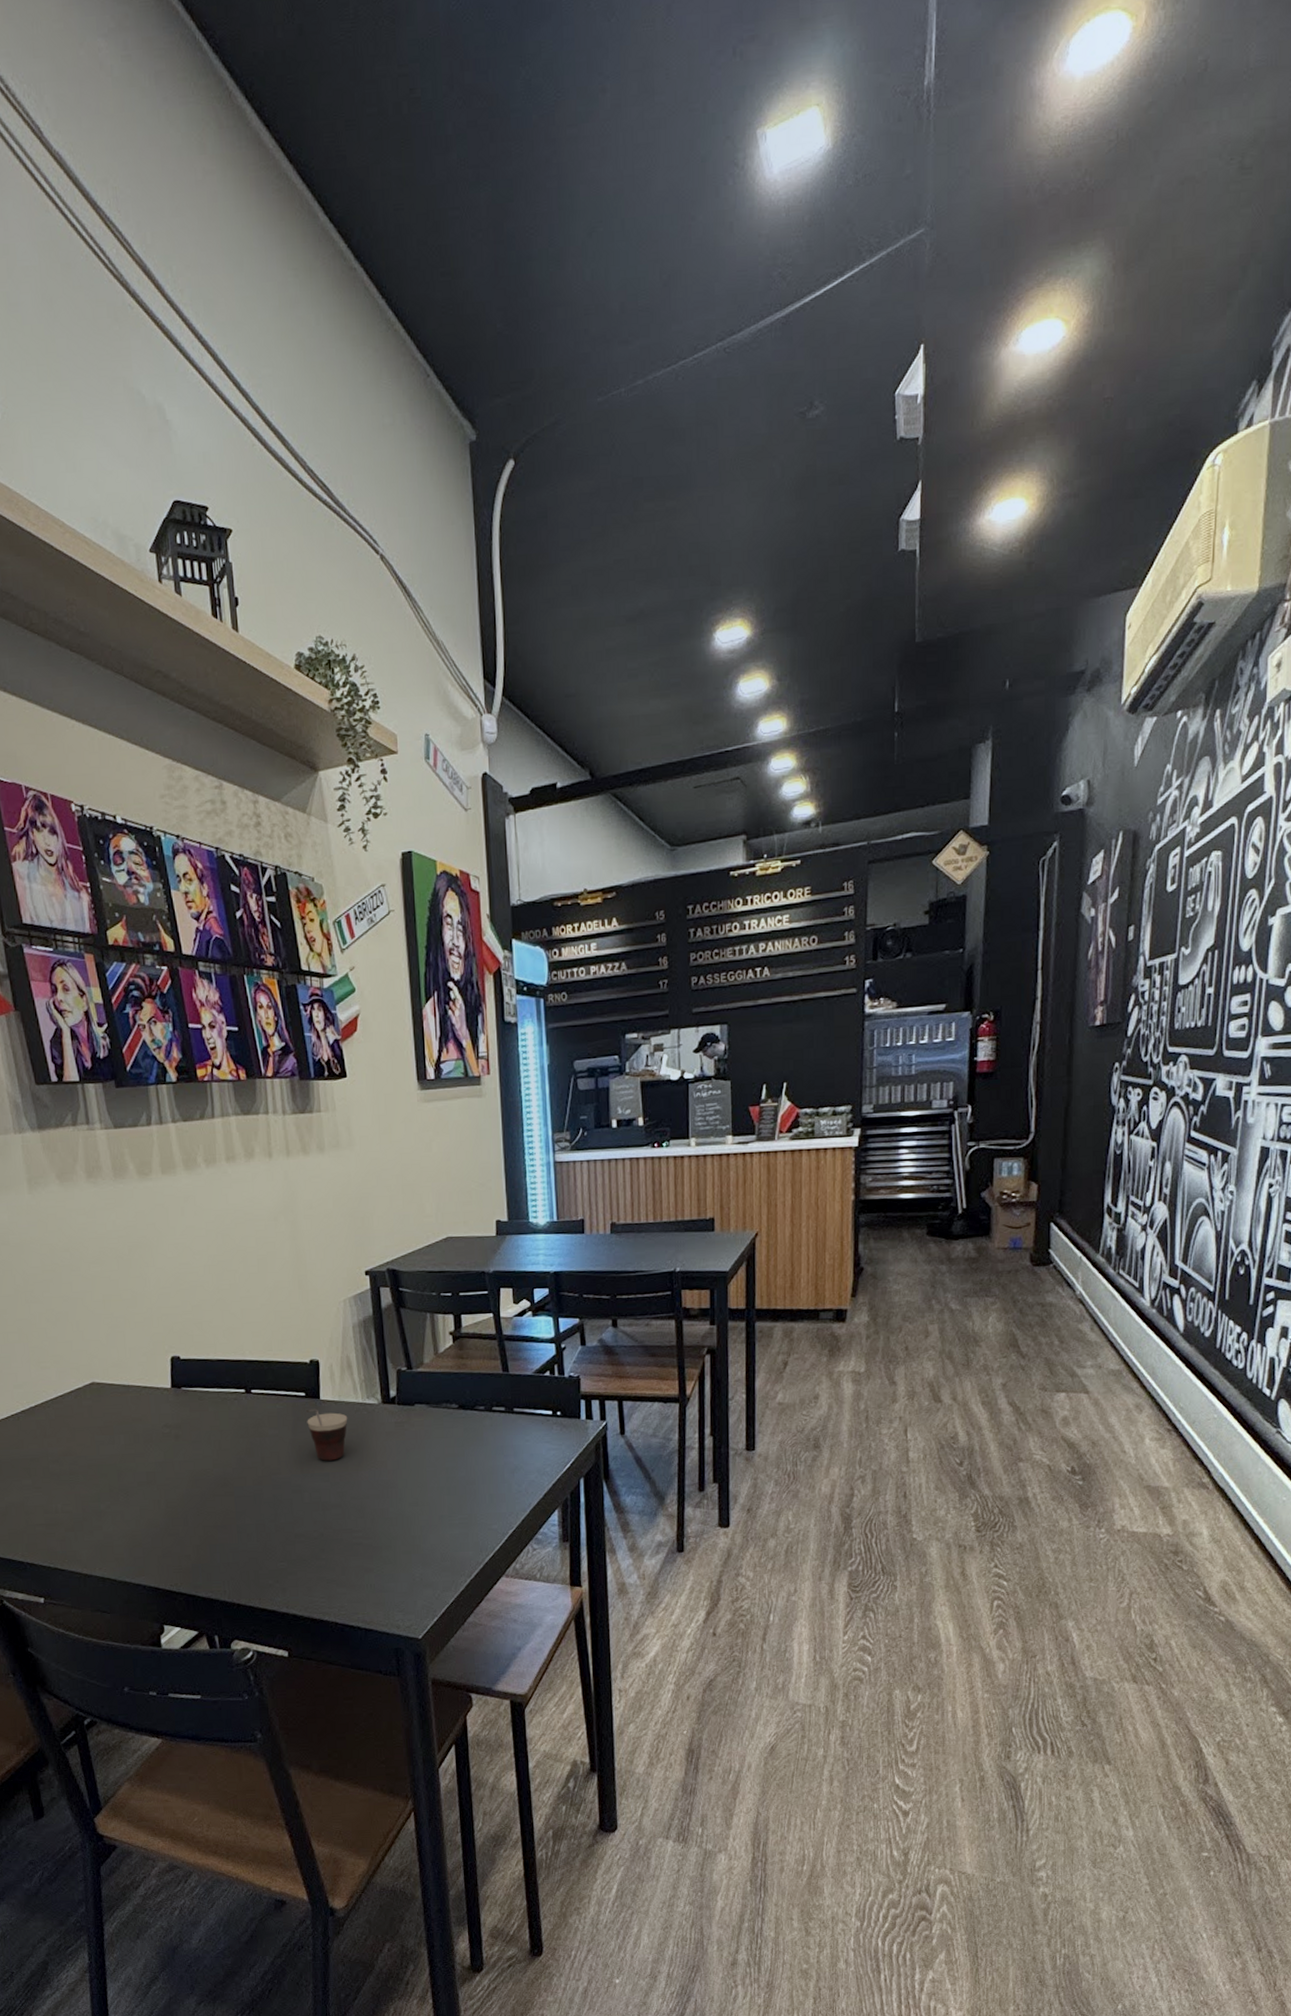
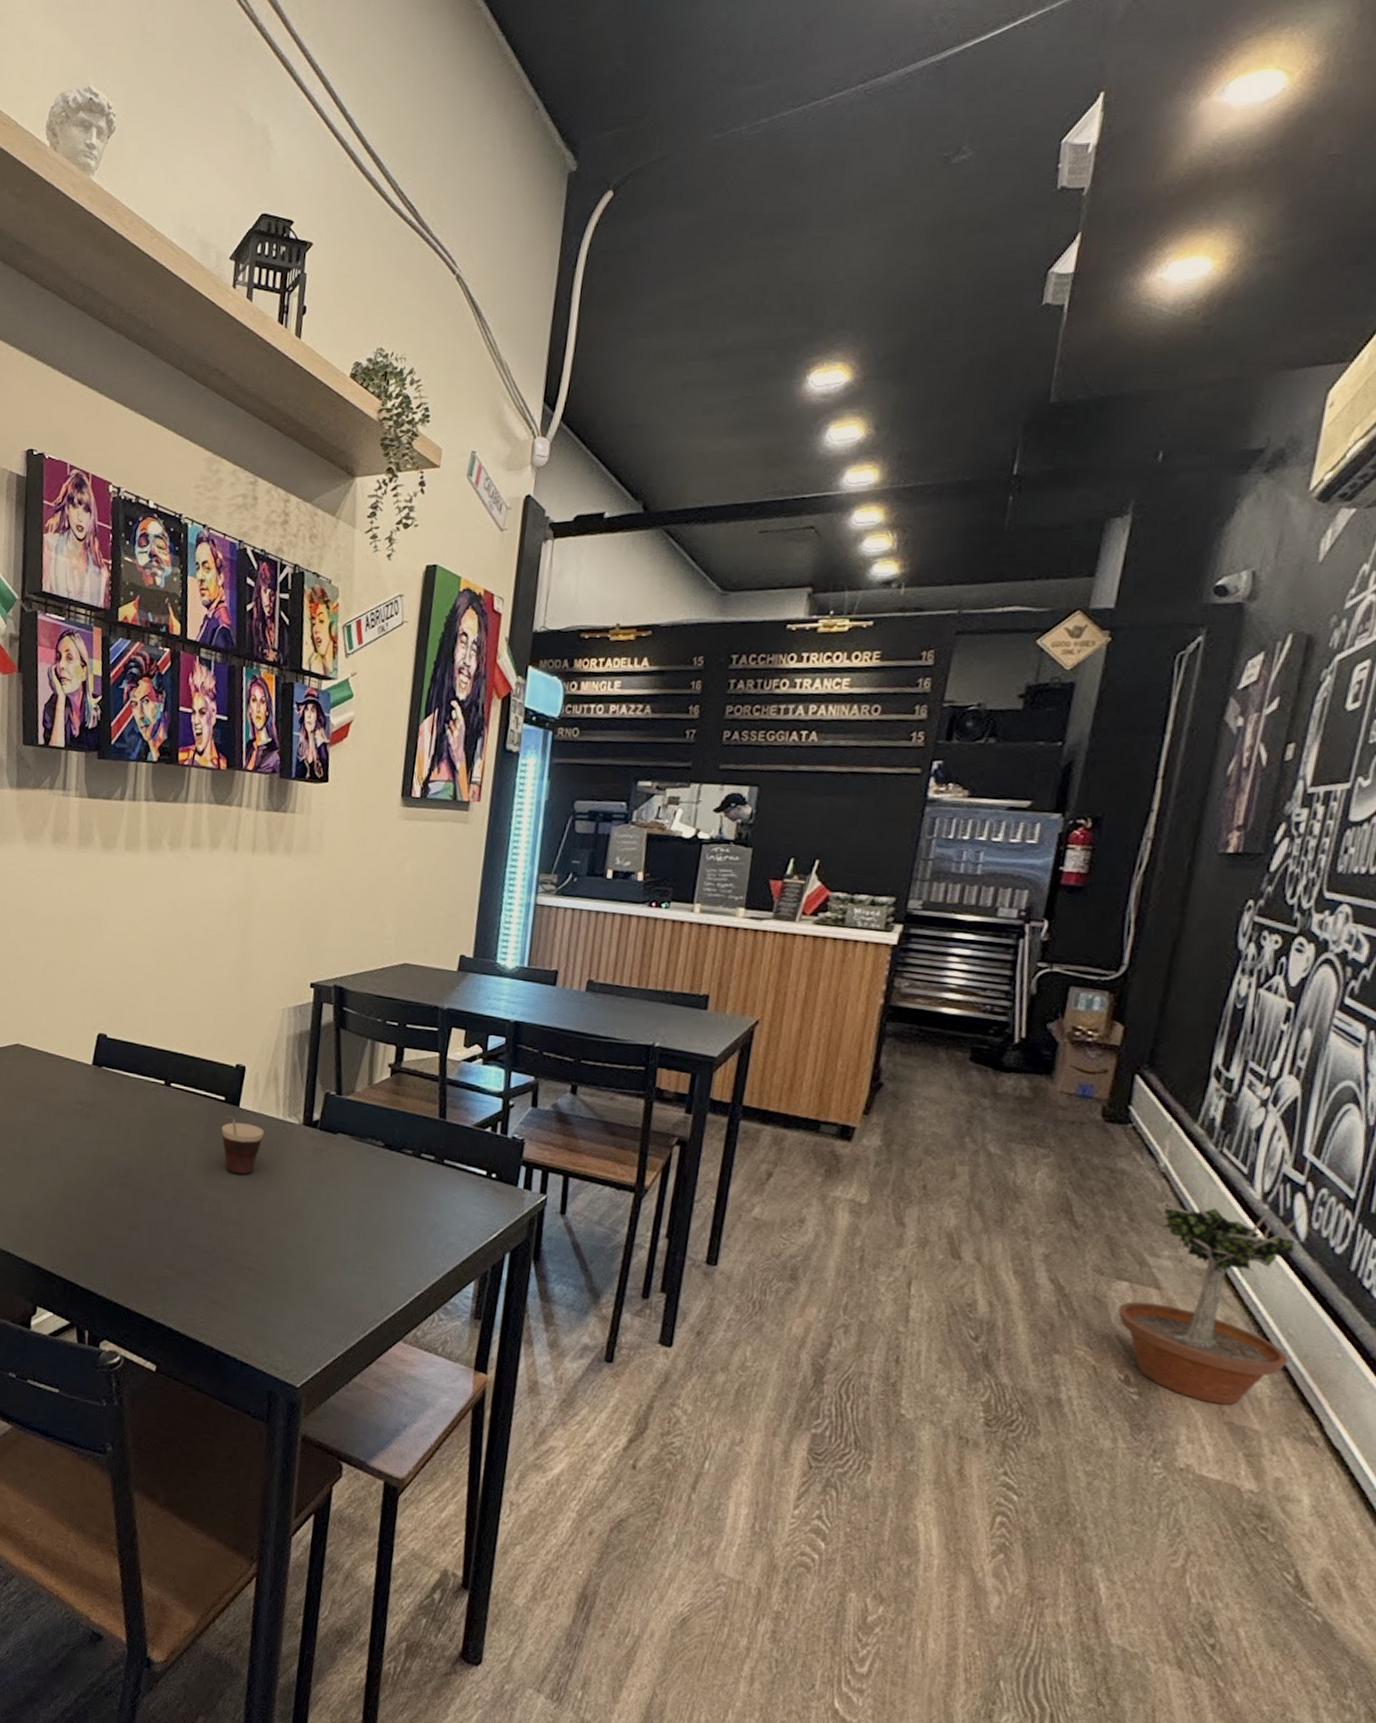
potted tree: none [1061,1309,1183,1474] -> present [1118,1203,1304,1406]

